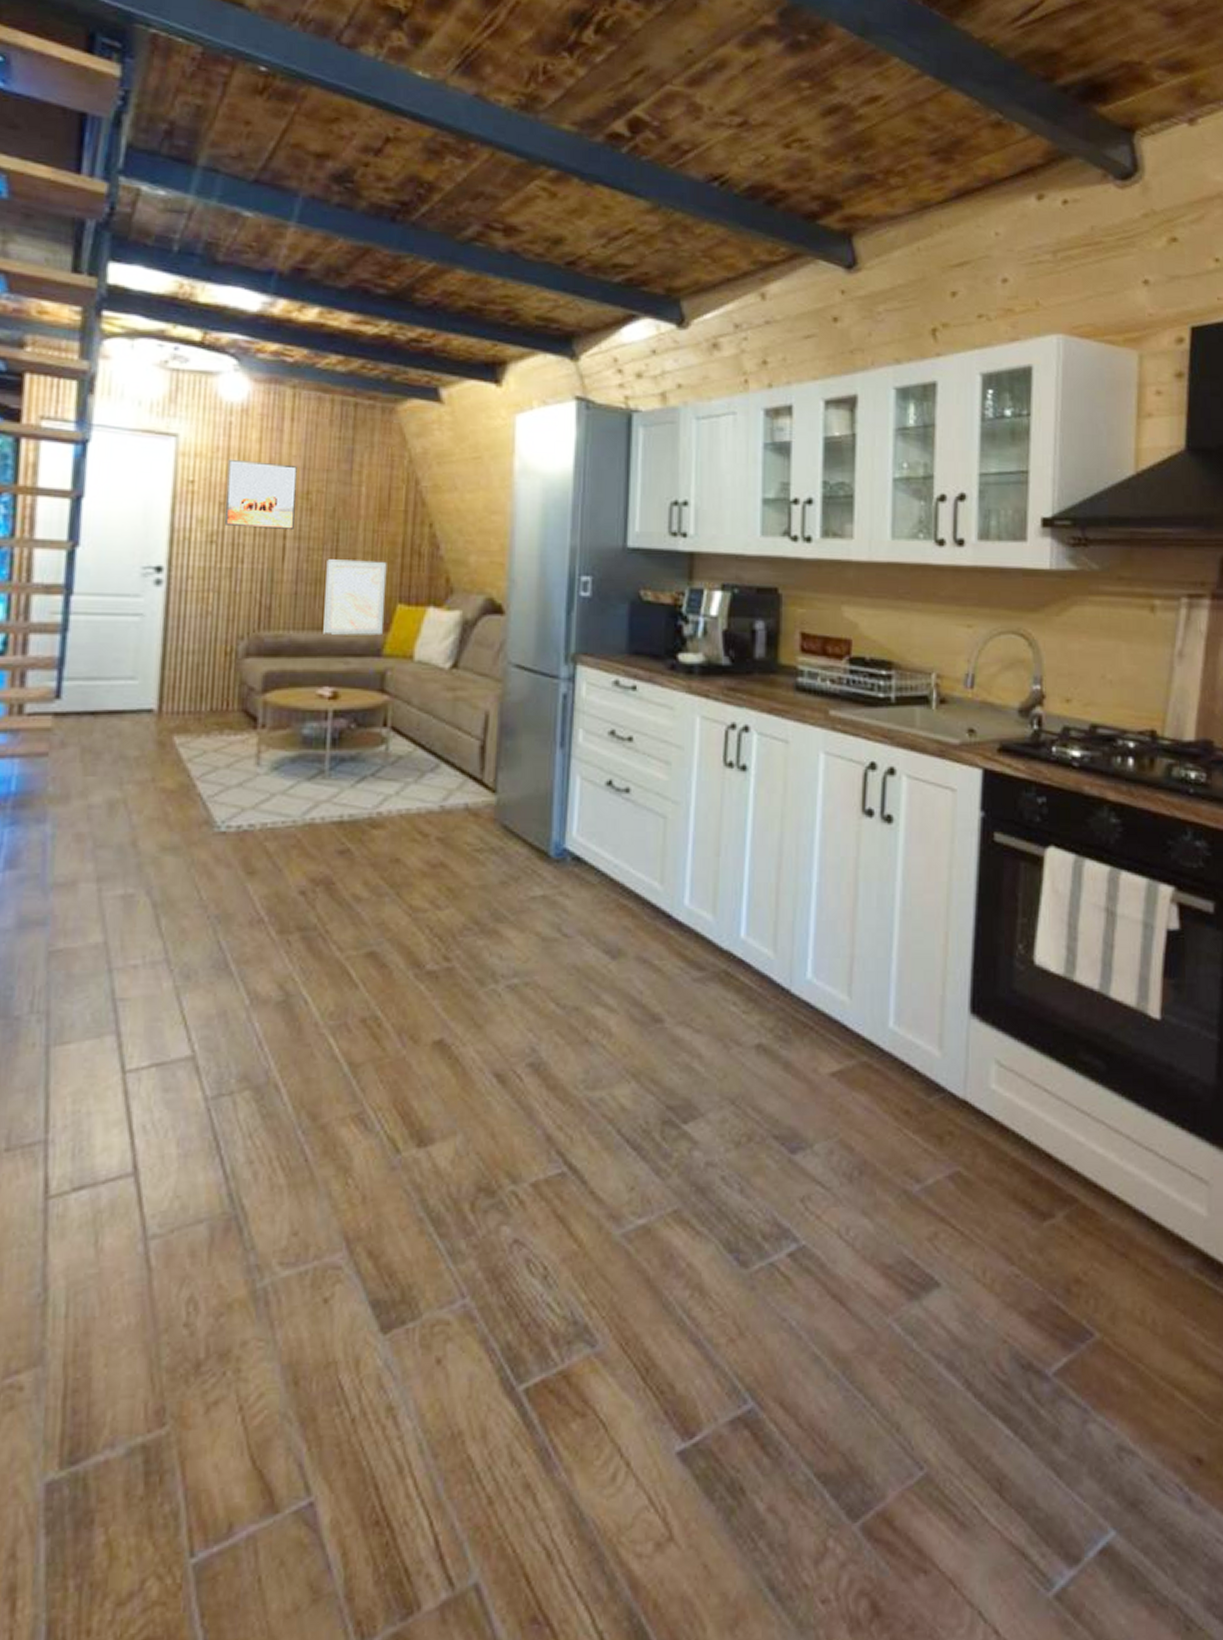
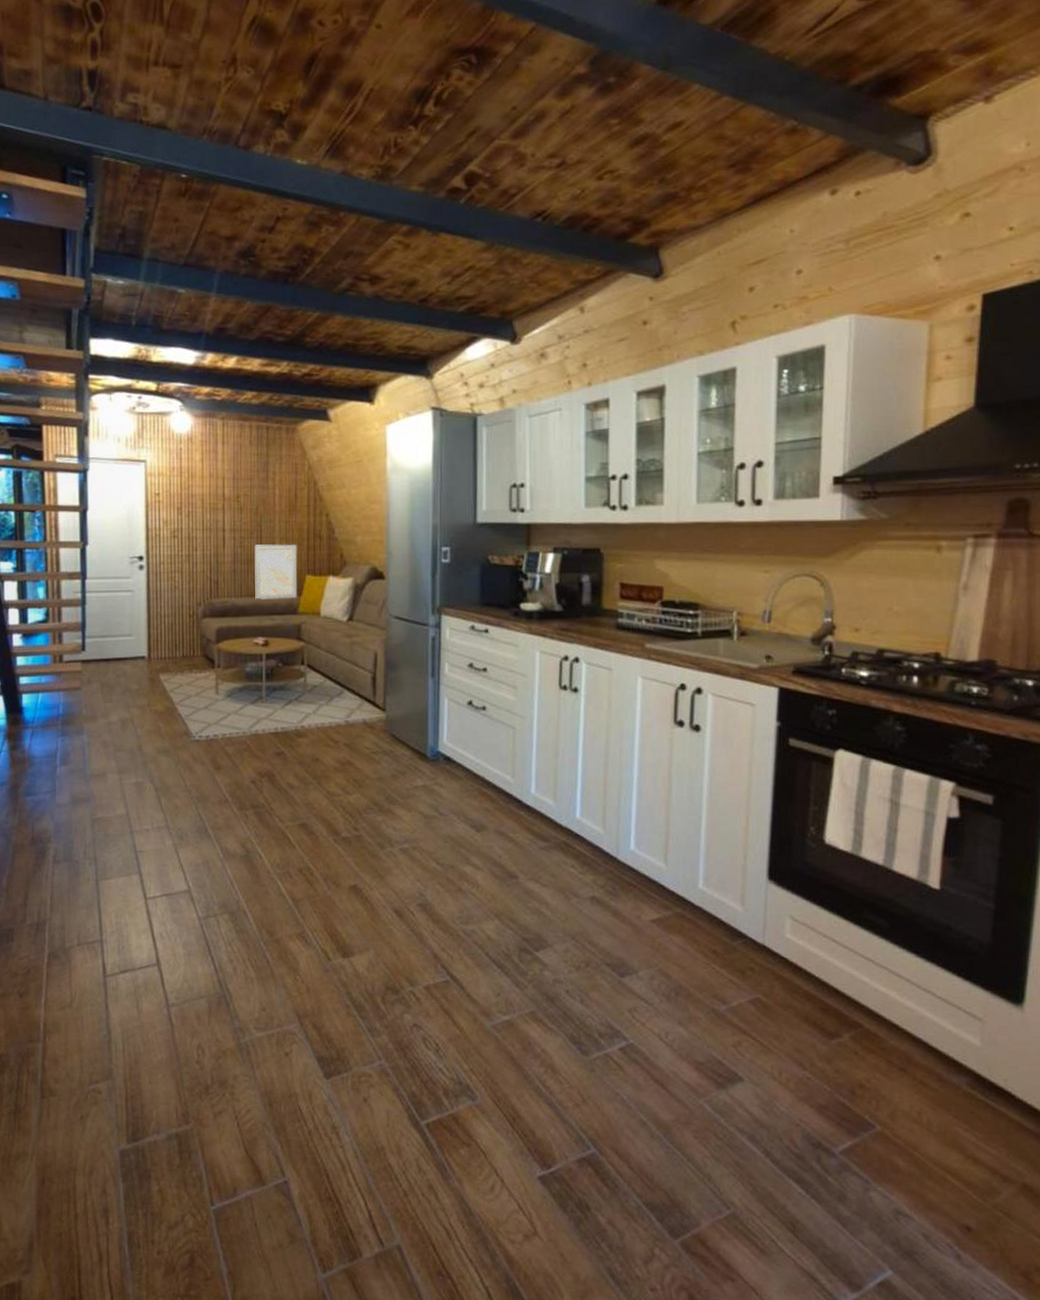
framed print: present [224,458,297,529] -> none [181,475,230,525]

